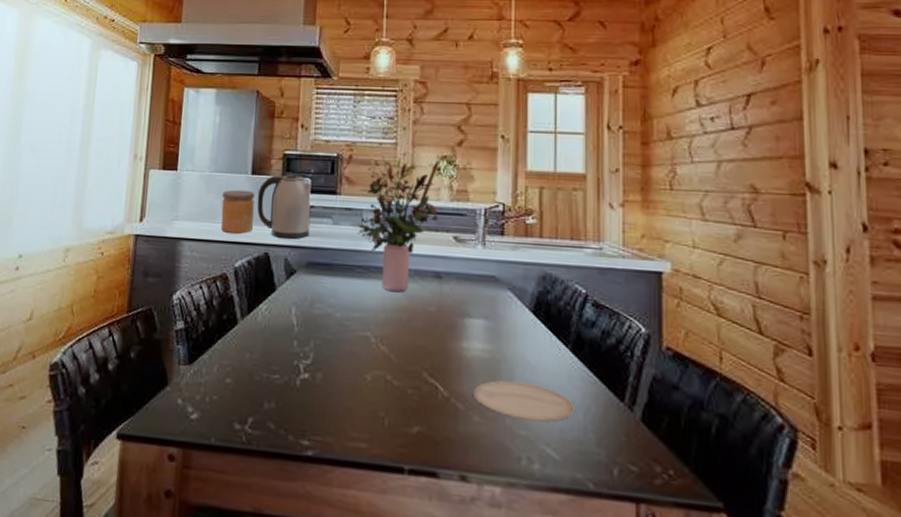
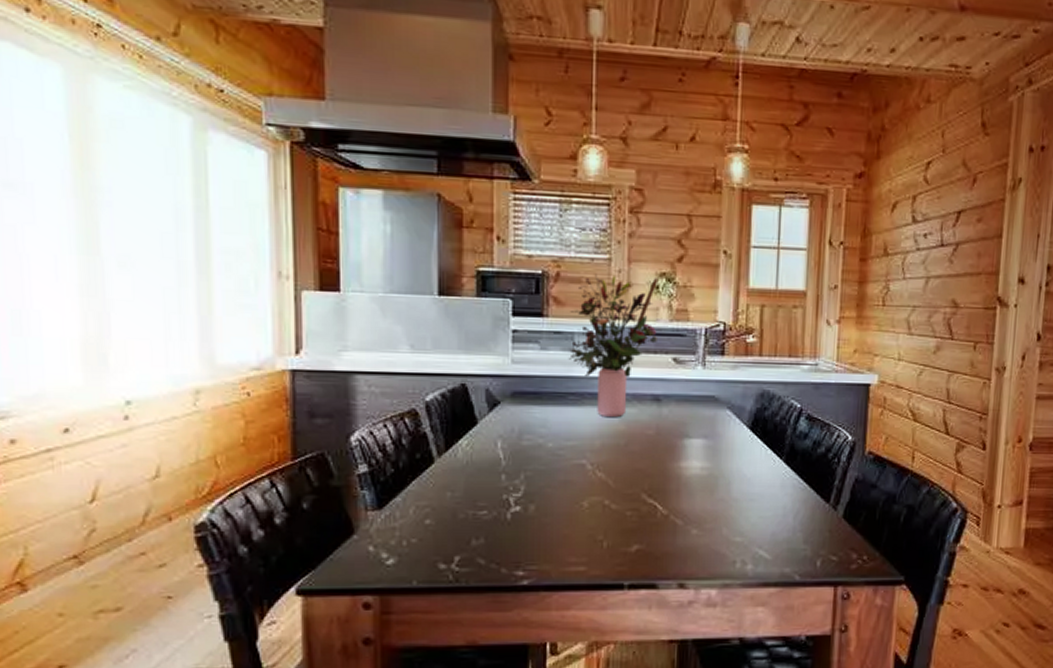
jar: present [221,189,255,234] -> none [403,313,446,364]
kettle: present [257,174,313,239] -> none [448,295,515,367]
plate: present [474,380,574,423] -> none [692,494,785,529]

